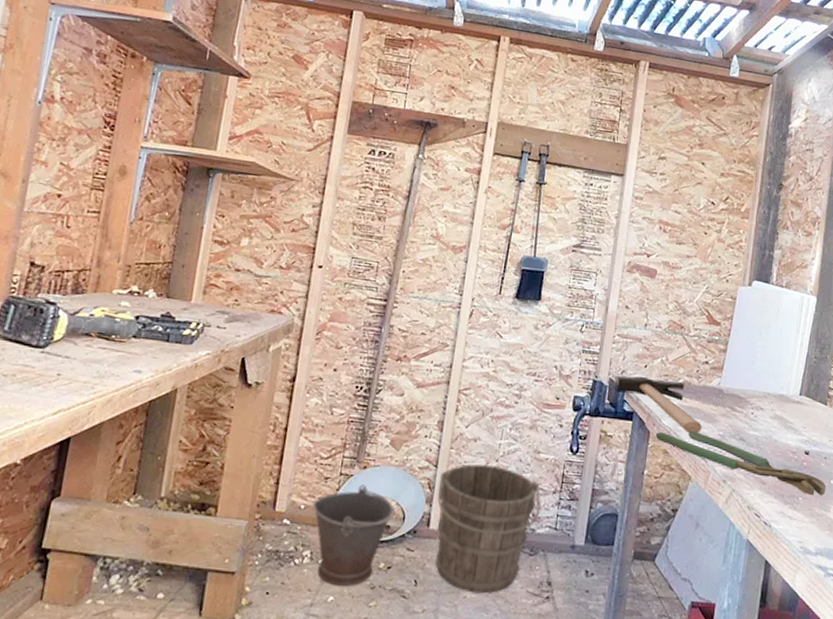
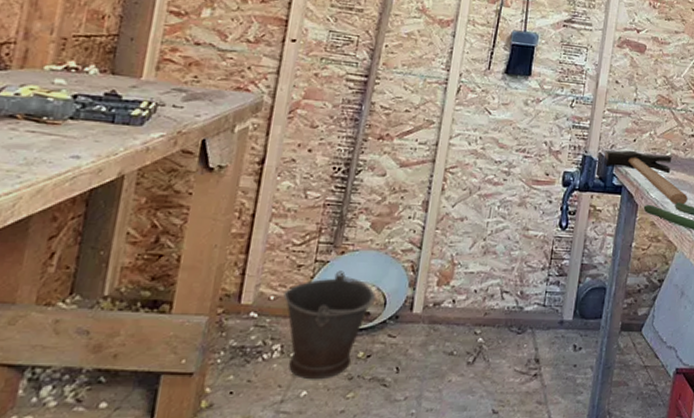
bucket: present [435,464,541,594] -> none [418,244,529,376]

